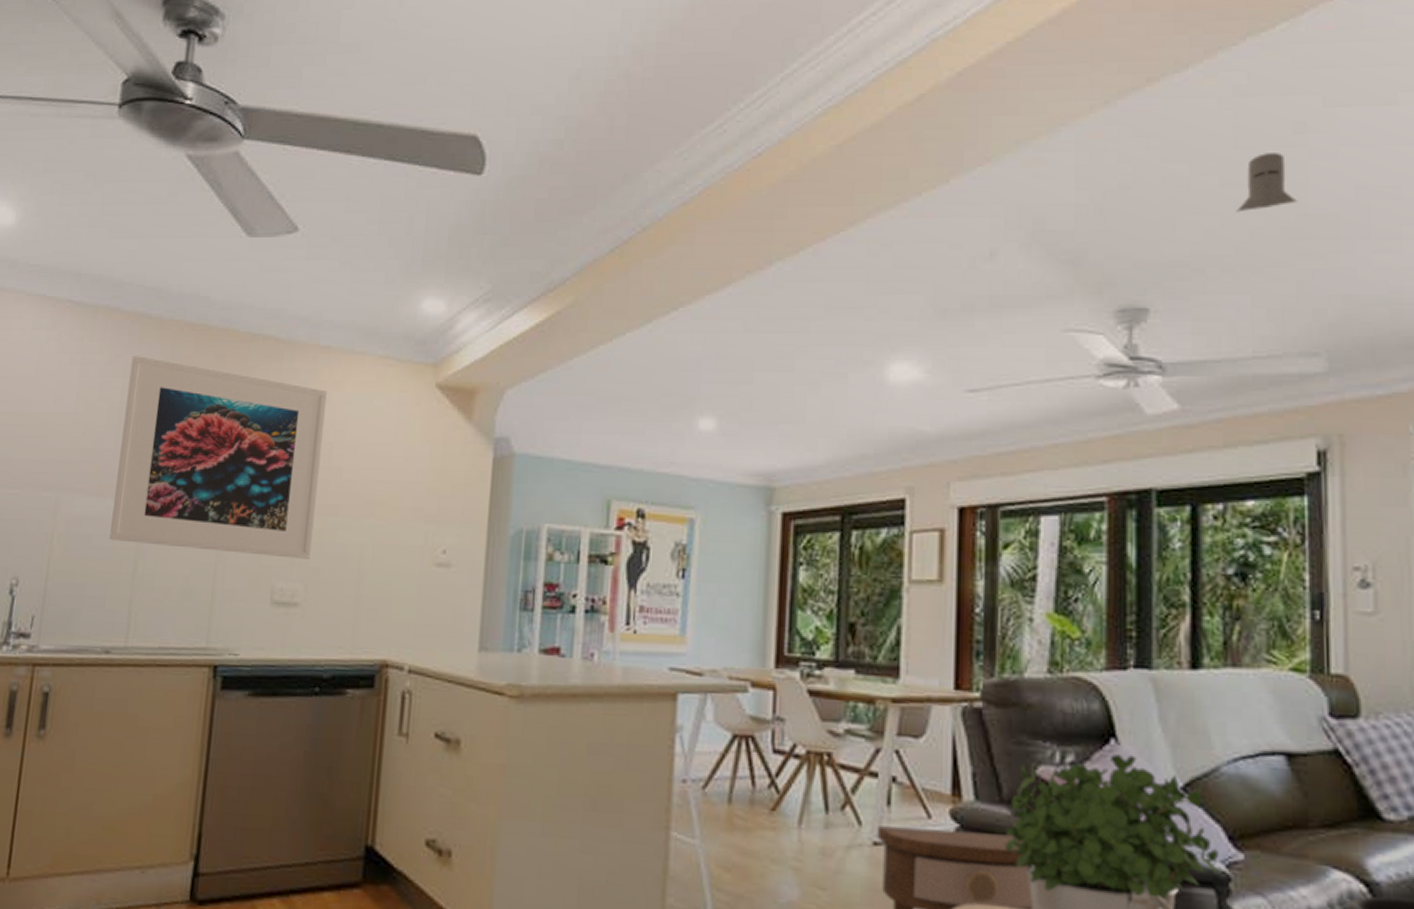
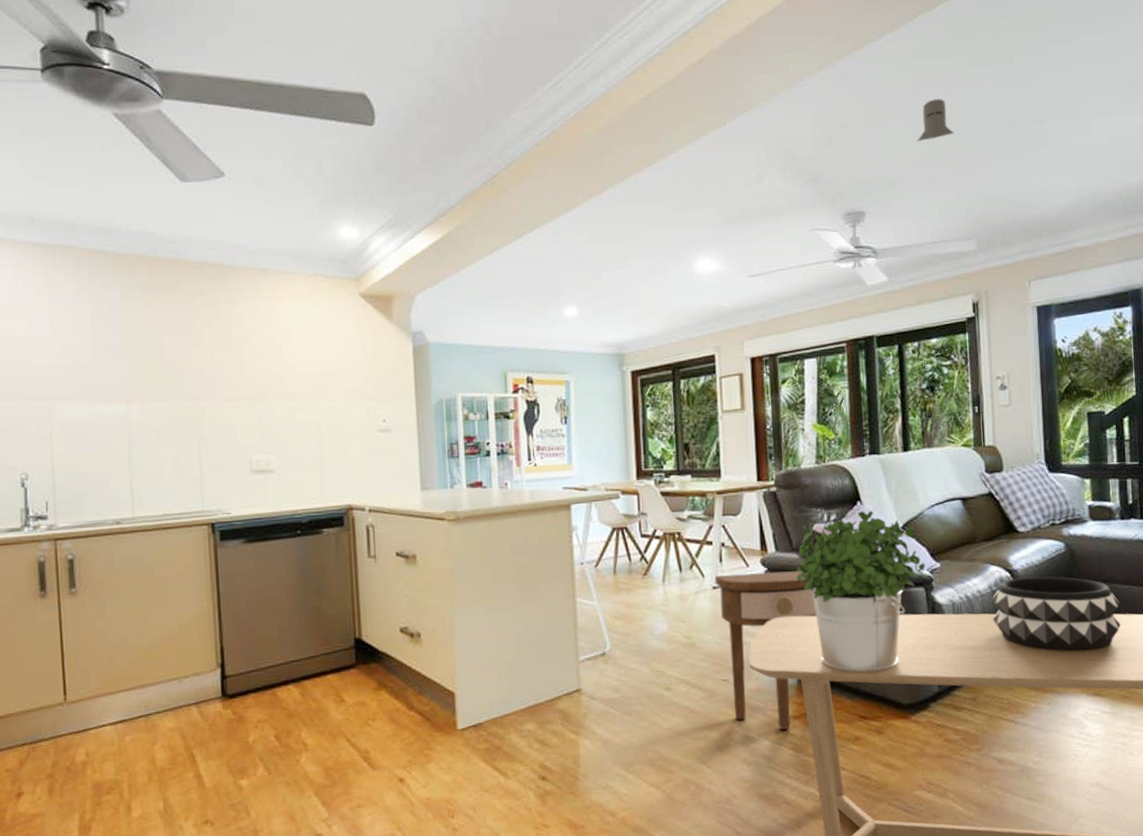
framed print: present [109,356,328,559] -> none [95,285,277,437]

